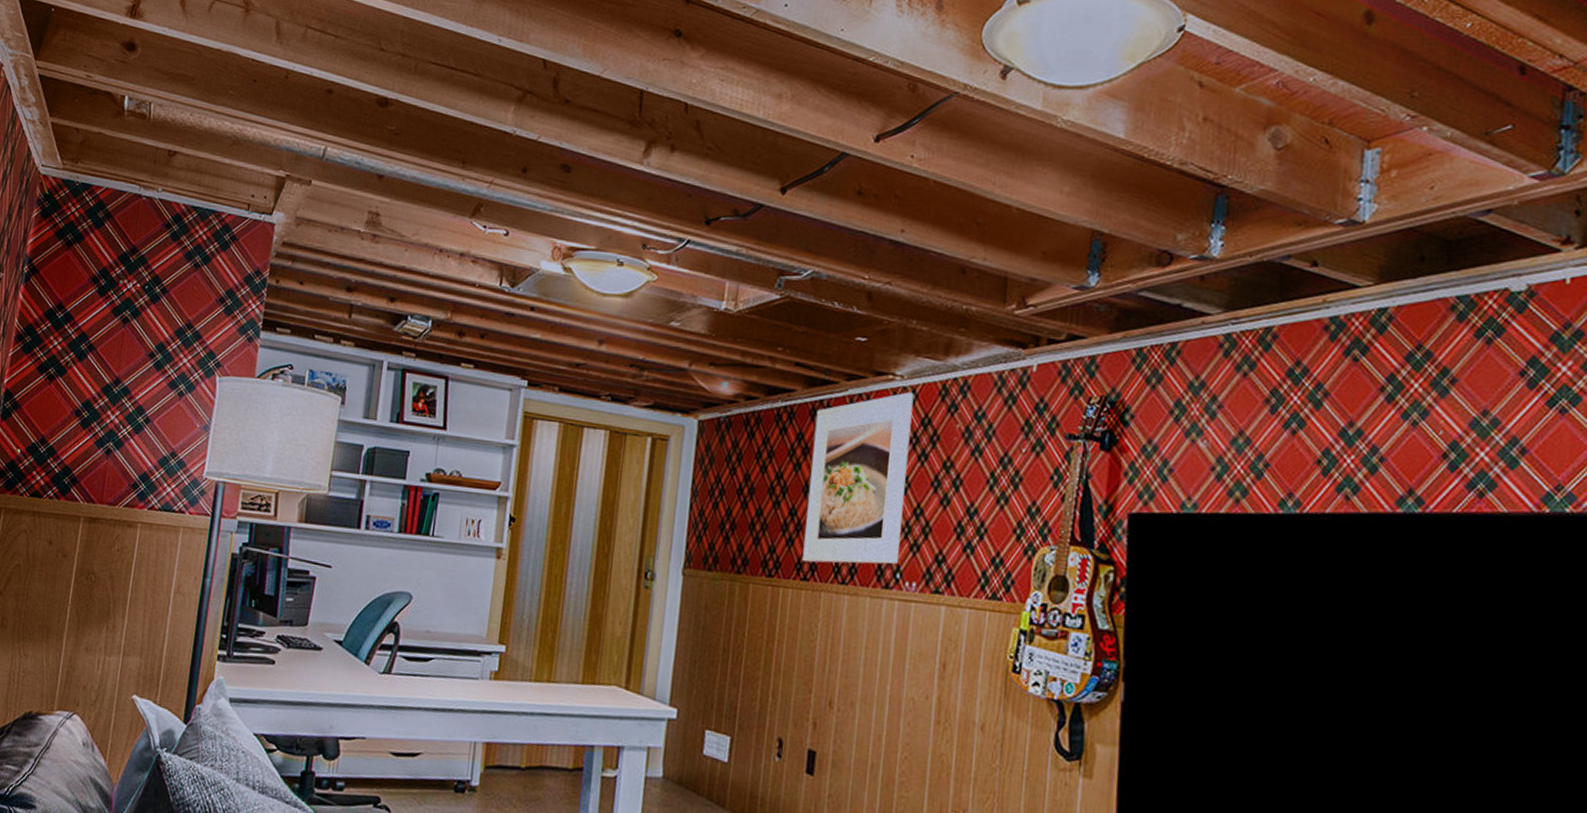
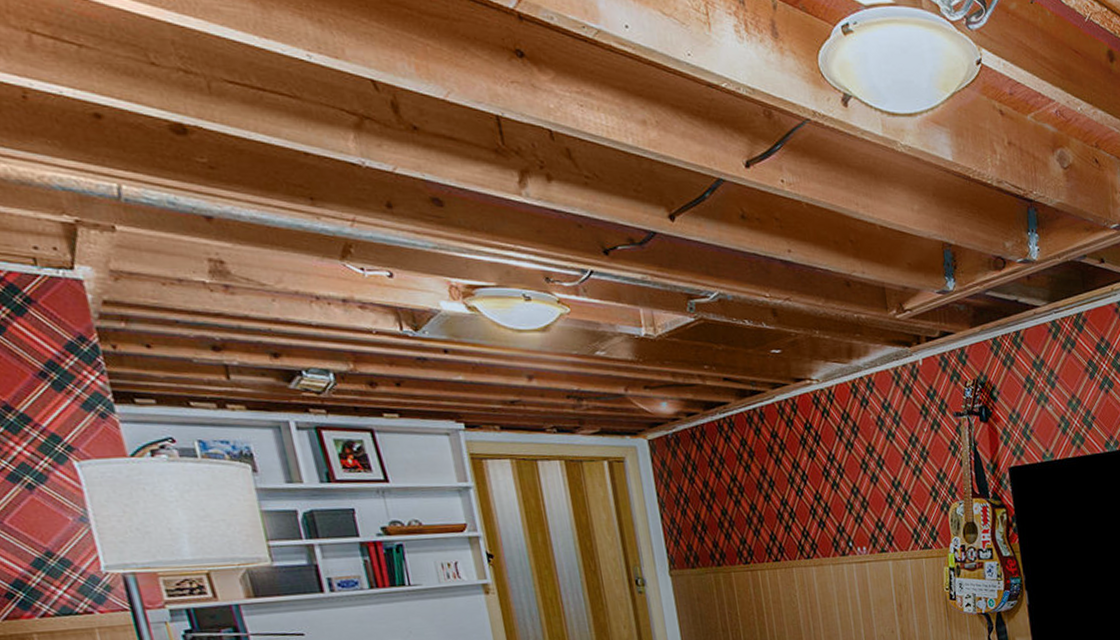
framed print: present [802,392,914,565] -> none [752,393,848,547]

